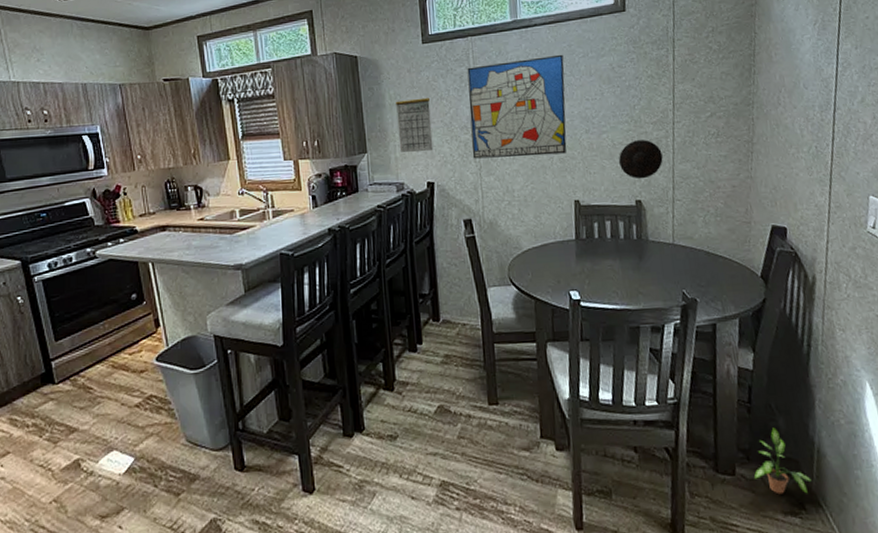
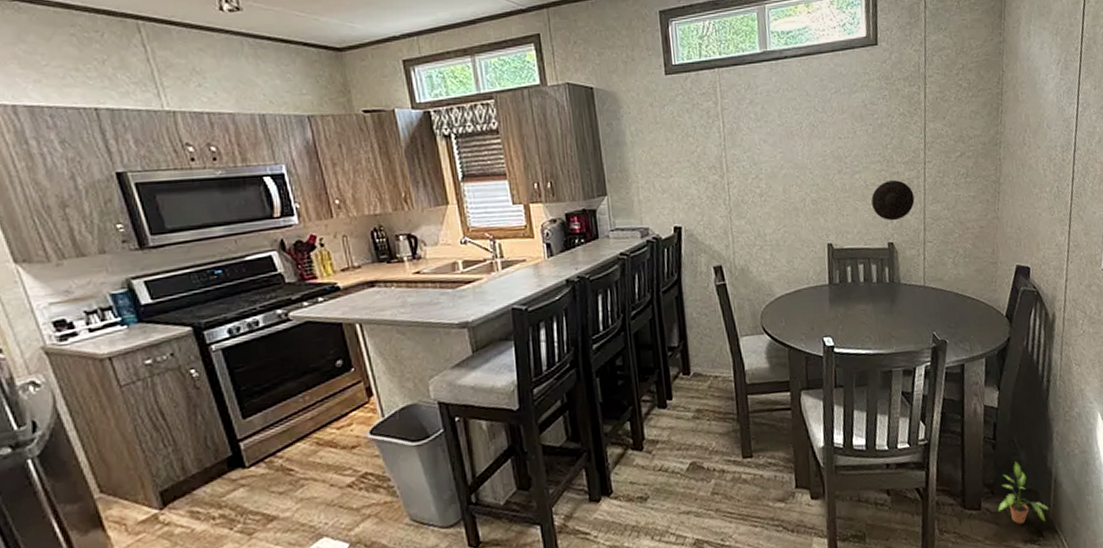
calendar: present [396,97,434,153] -> none [638,134,680,195]
wall art: present [467,54,567,159] -> none [714,89,820,201]

